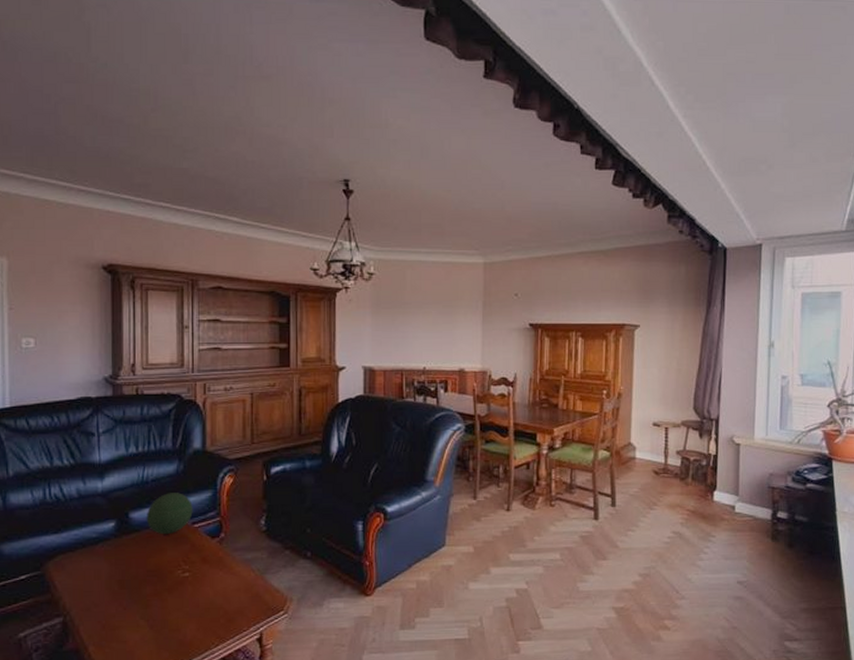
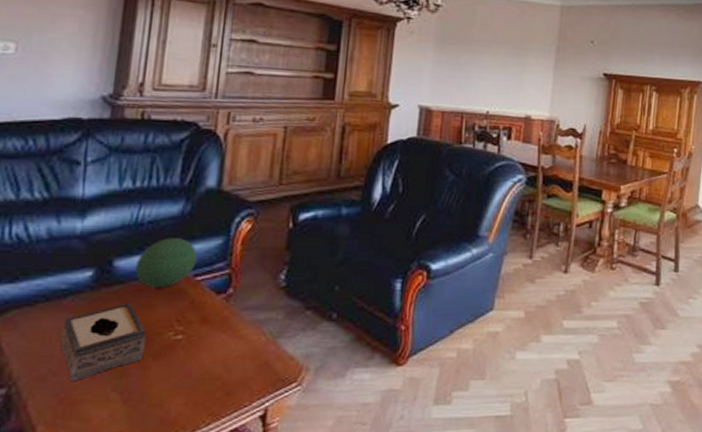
tissue box: none [97,547,161,612] -> present [61,302,146,382]

